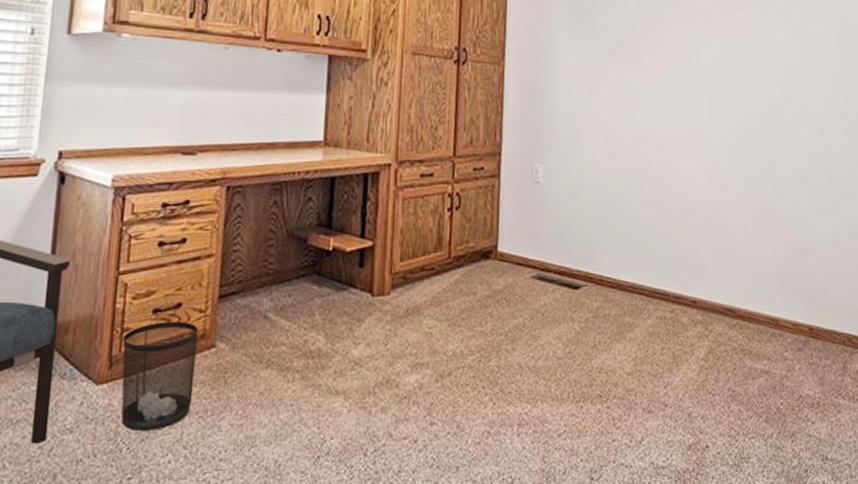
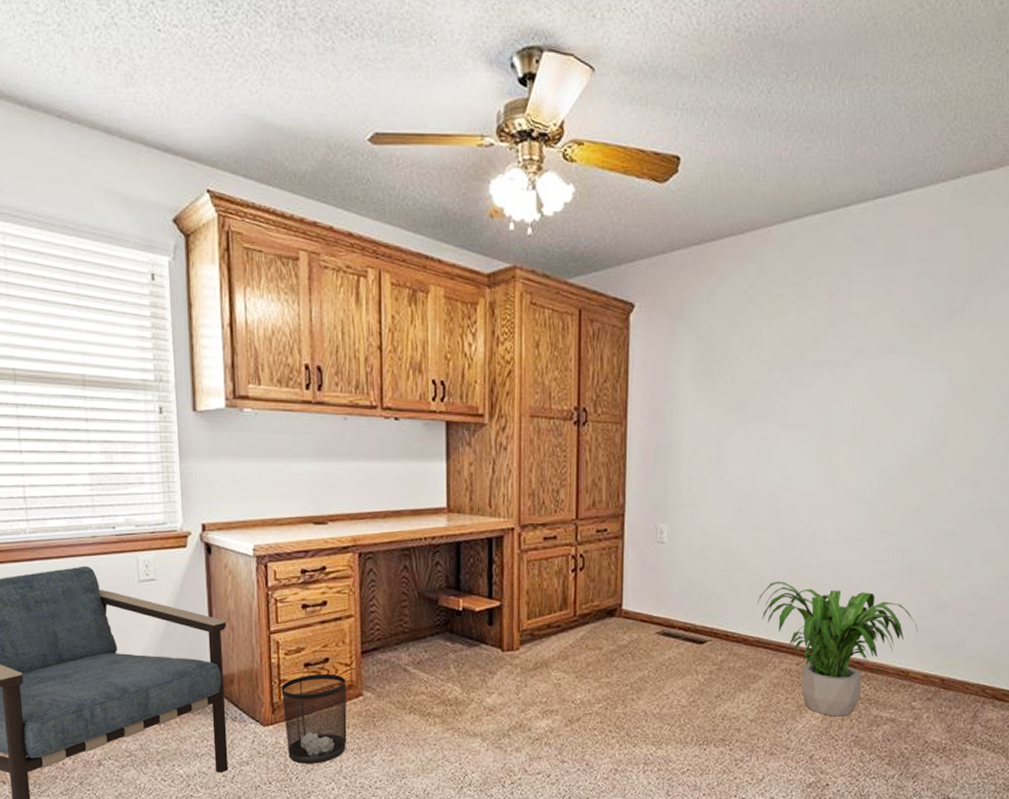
potted plant: none [630,224,784,369] -> present [756,581,918,717]

